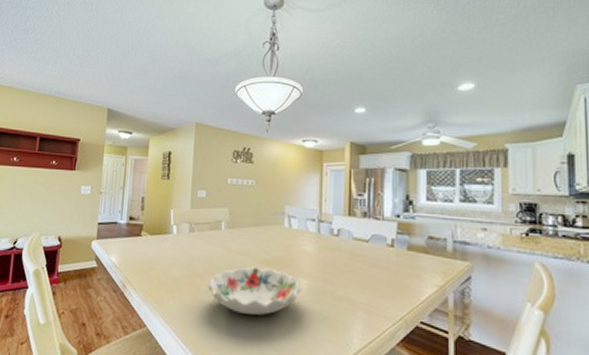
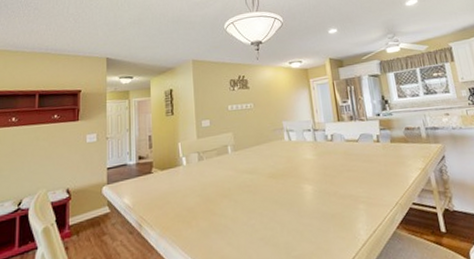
decorative bowl: present [208,266,302,315] -> none [222,181,308,229]

